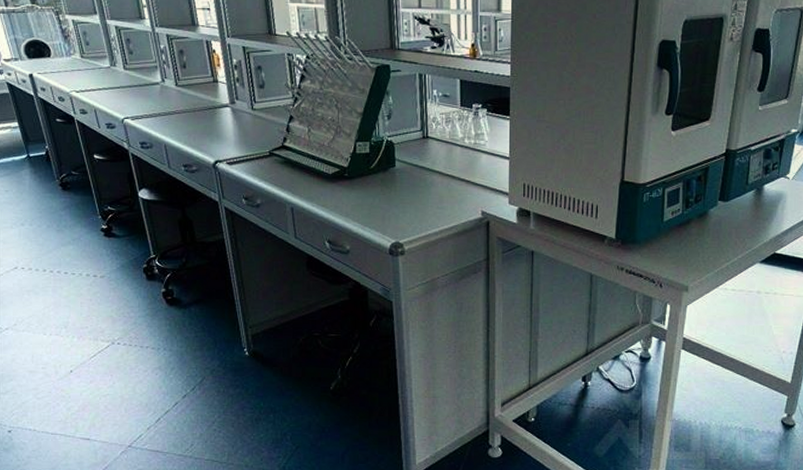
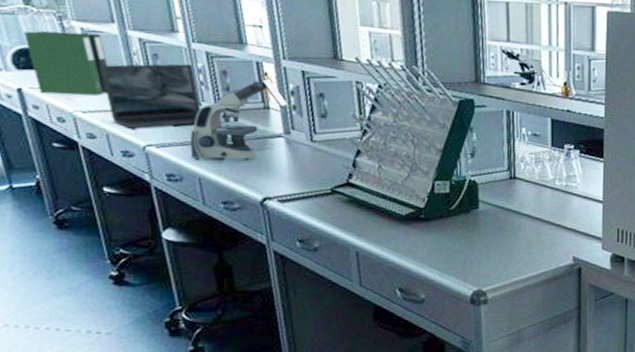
binder: none [31,24,94,78] -> present [23,30,108,96]
laptop: none [87,46,180,106] -> present [99,63,222,130]
microscope: none [157,55,233,129] -> present [190,78,288,161]

